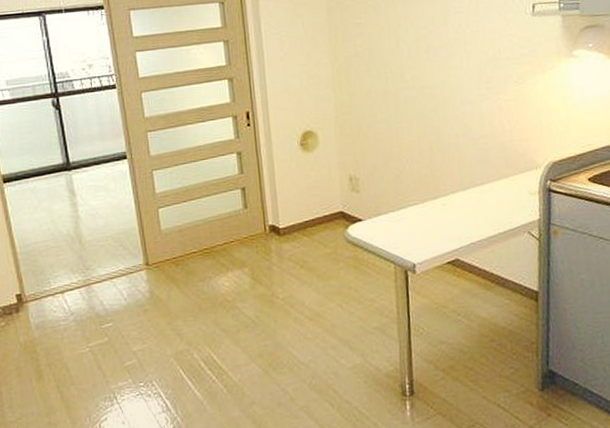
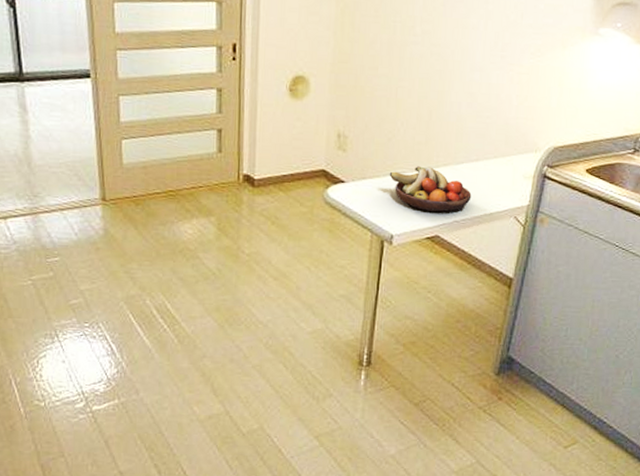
fruit bowl: none [402,196,484,238] -> present [389,166,472,212]

